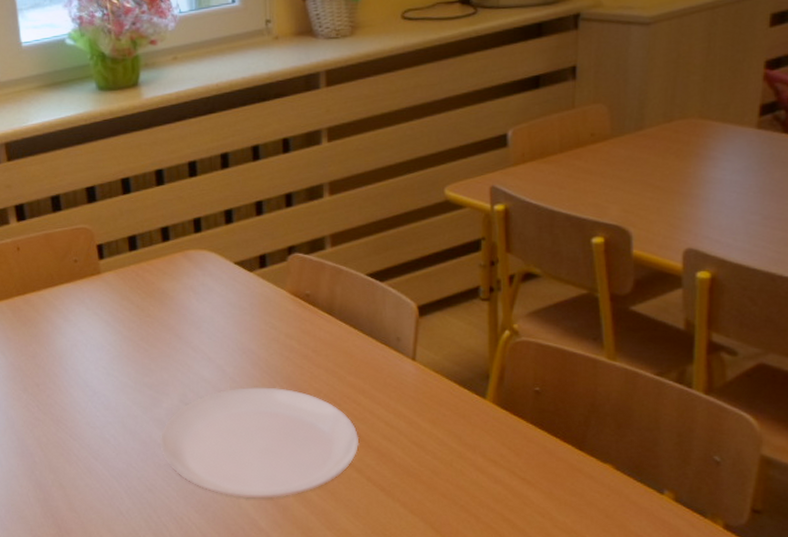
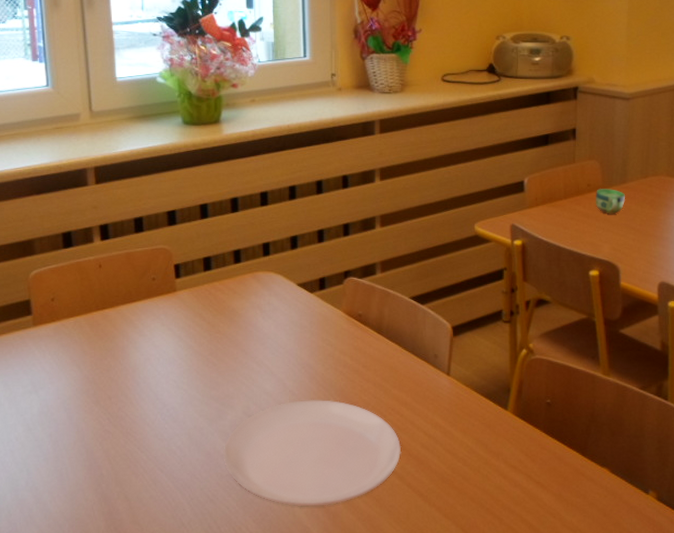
cup: none [600,137,642,169] -> present [595,189,626,214]

